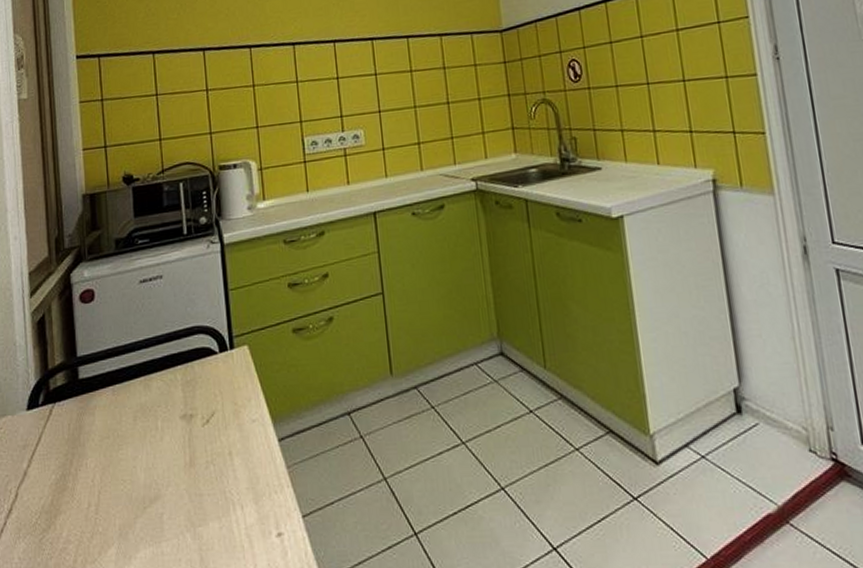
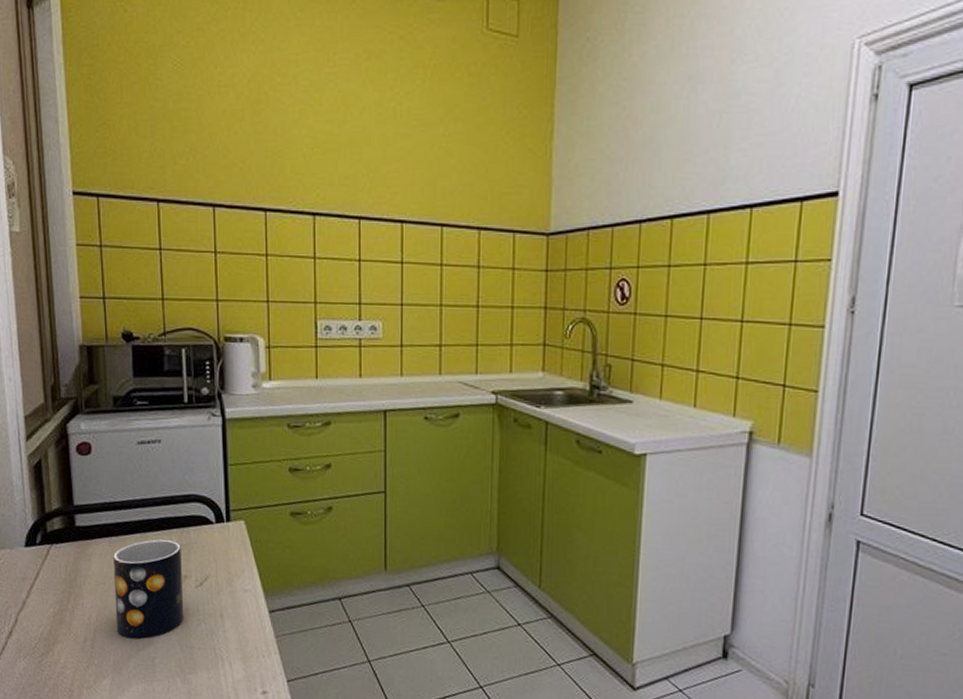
mug: none [117,379,192,496] -> present [113,539,184,639]

